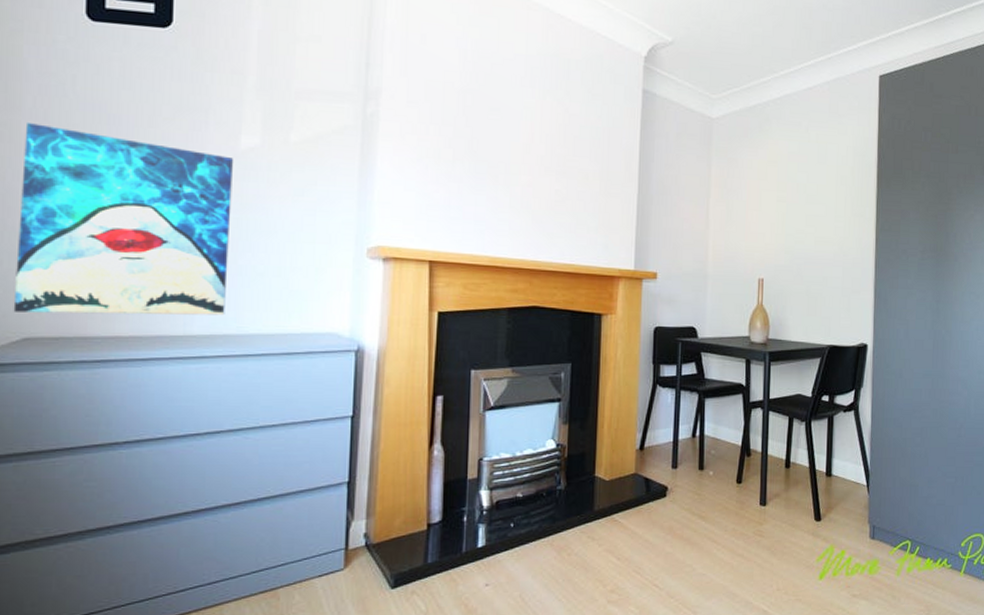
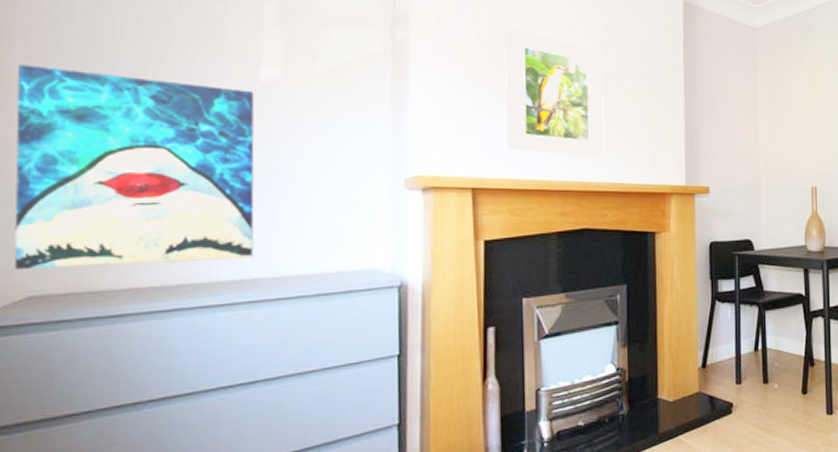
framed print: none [464,105,561,238] -> present [504,26,605,158]

